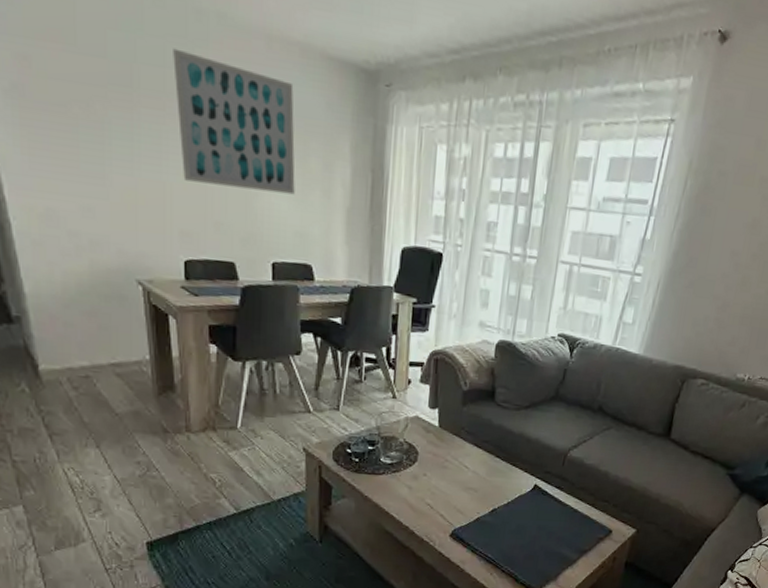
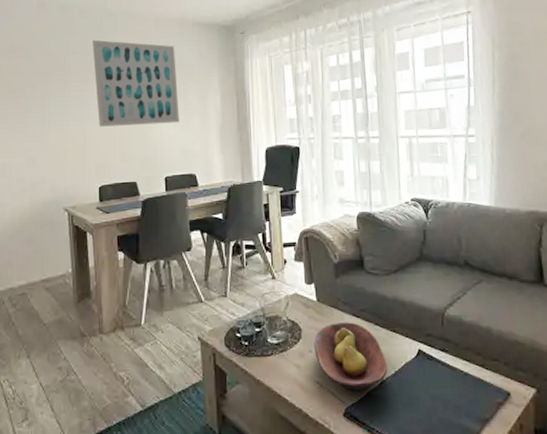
fruit bowl: none [429,450,502,516] -> present [314,322,388,391]

